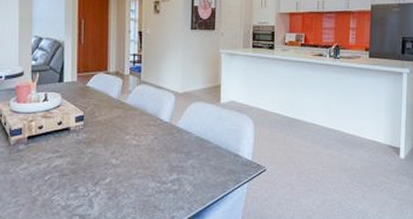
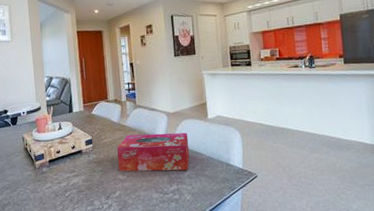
tissue box: none [113,113,196,158] -> present [117,132,190,172]

